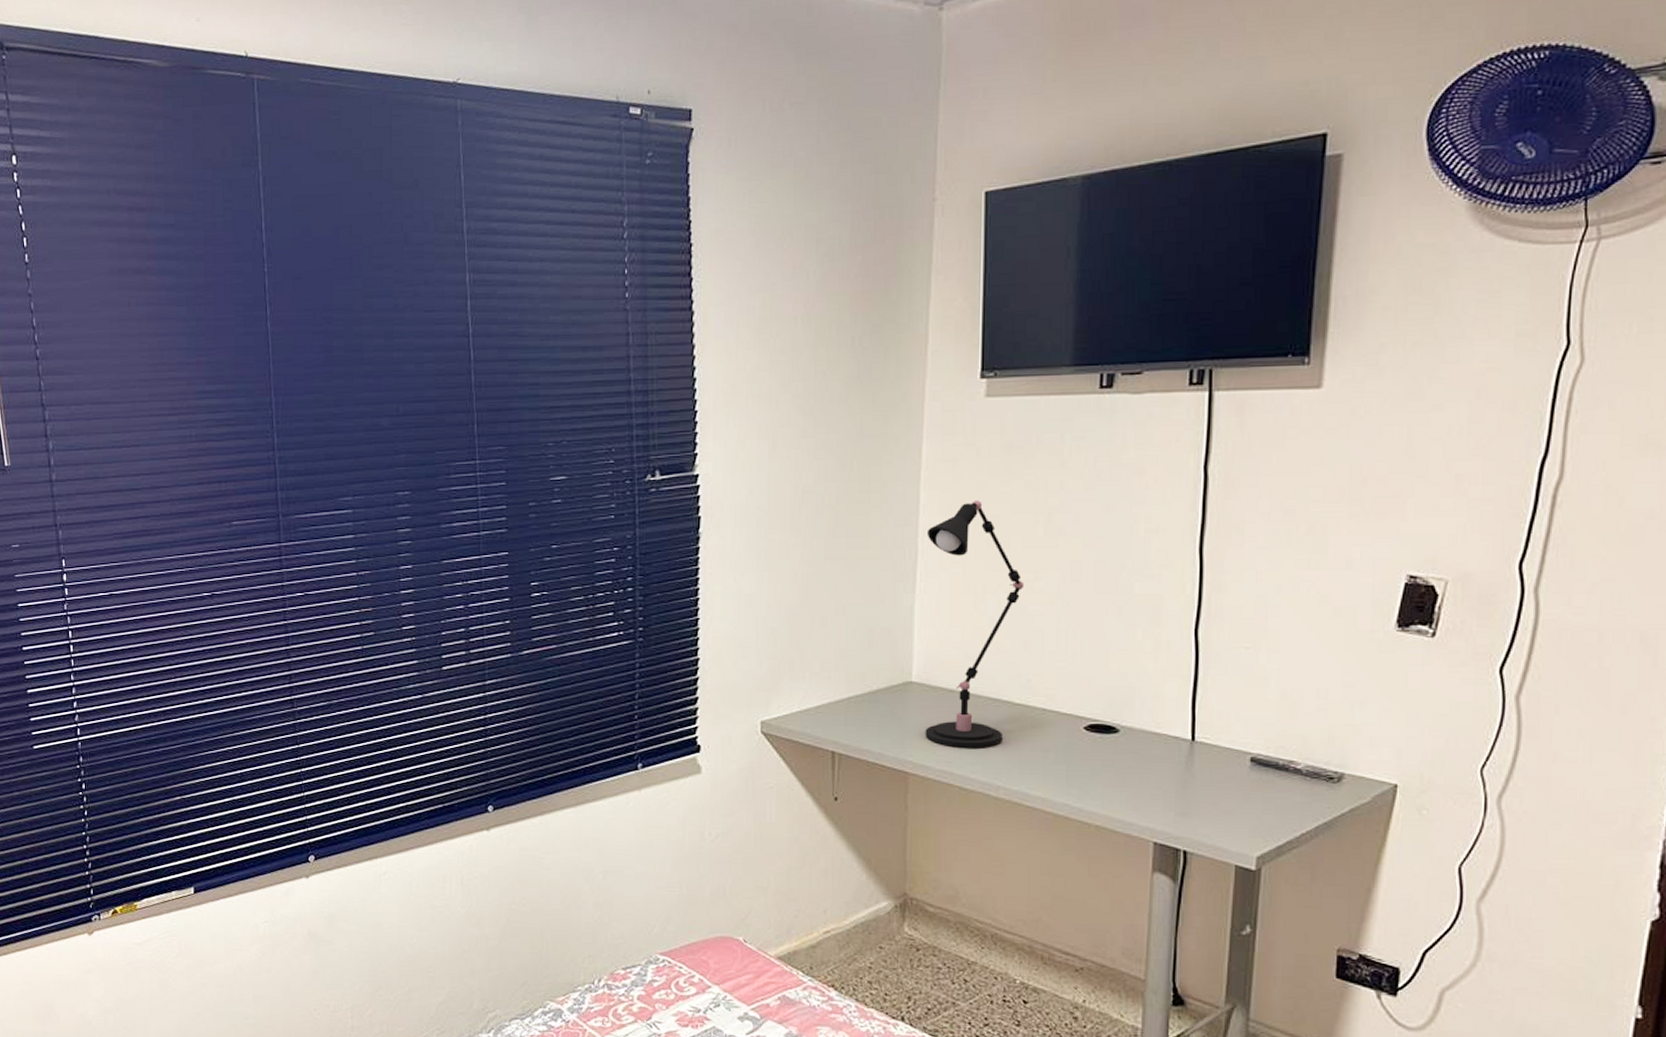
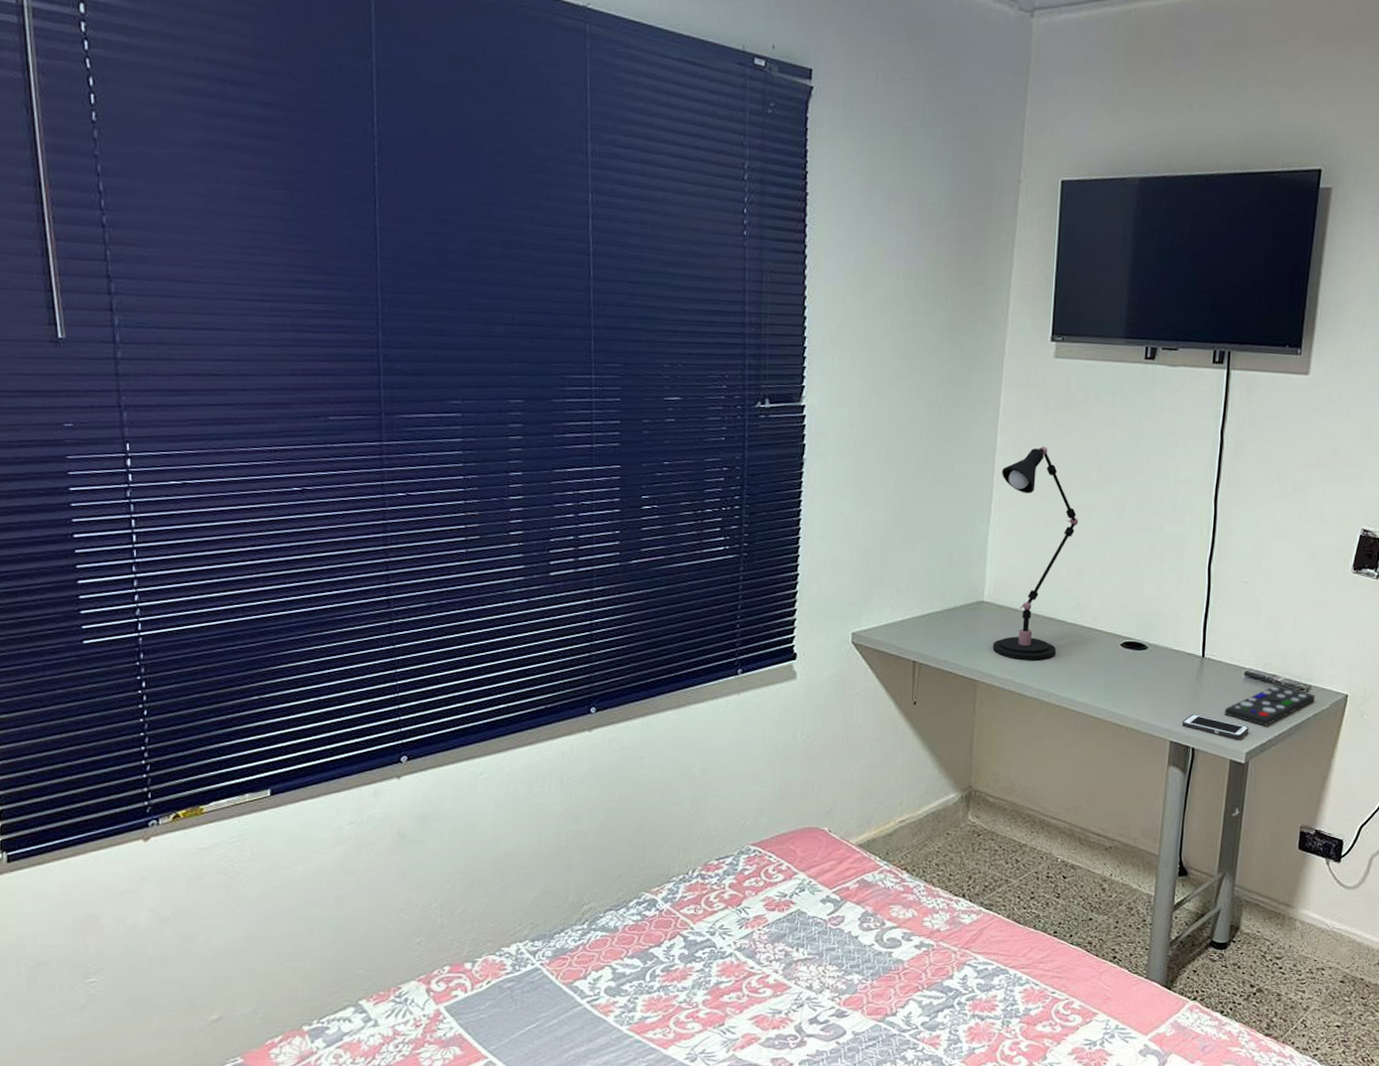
cell phone: none [1168,810,1260,840] -> present [1181,714,1249,739]
remote control: none [1224,774,1350,824] -> present [1224,685,1315,726]

